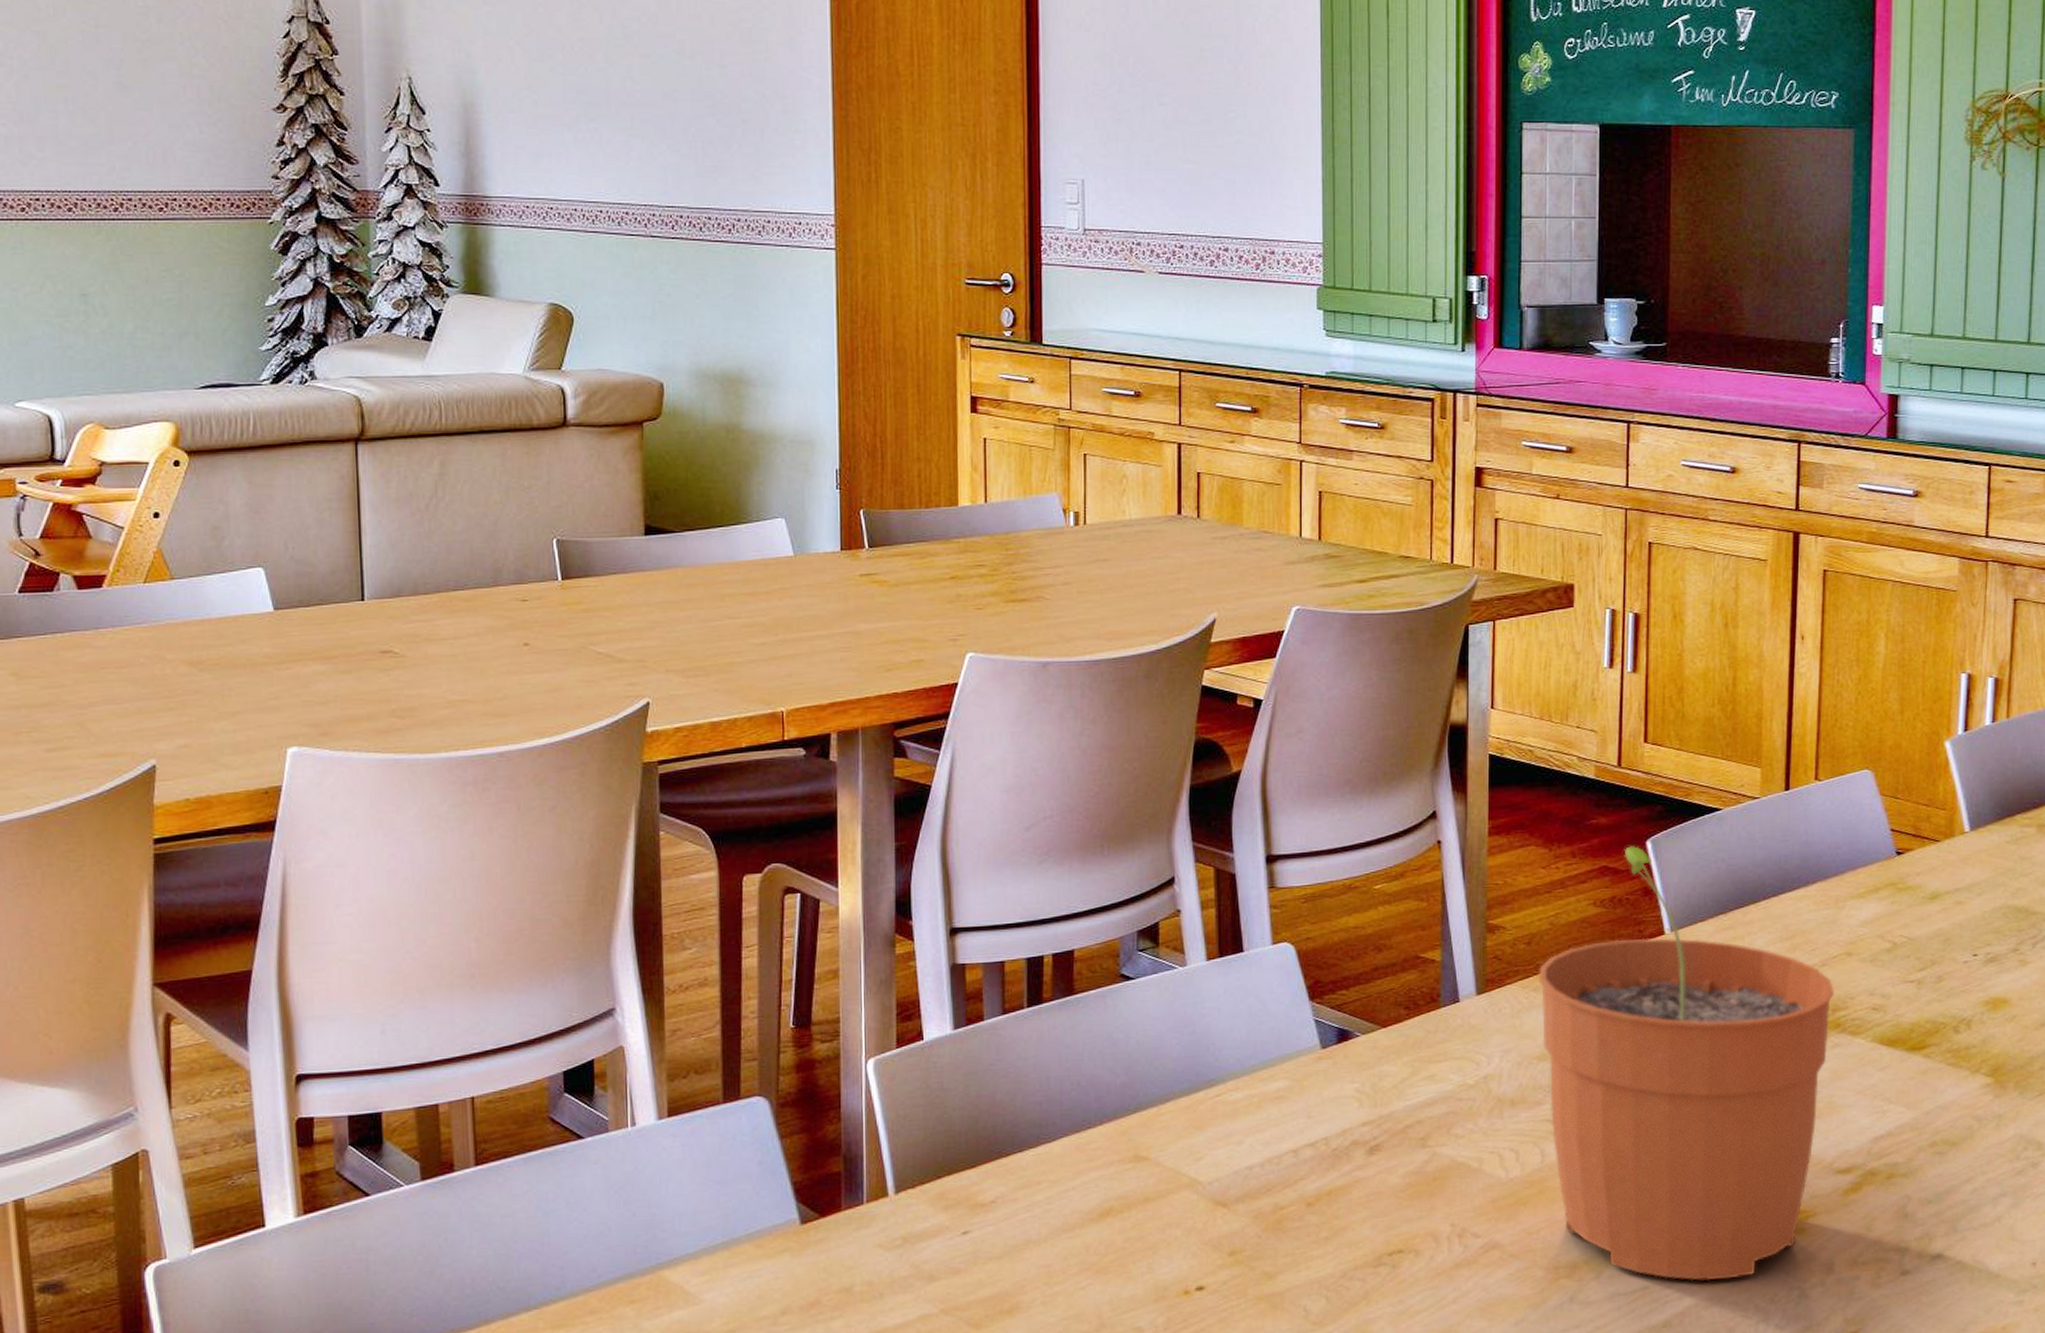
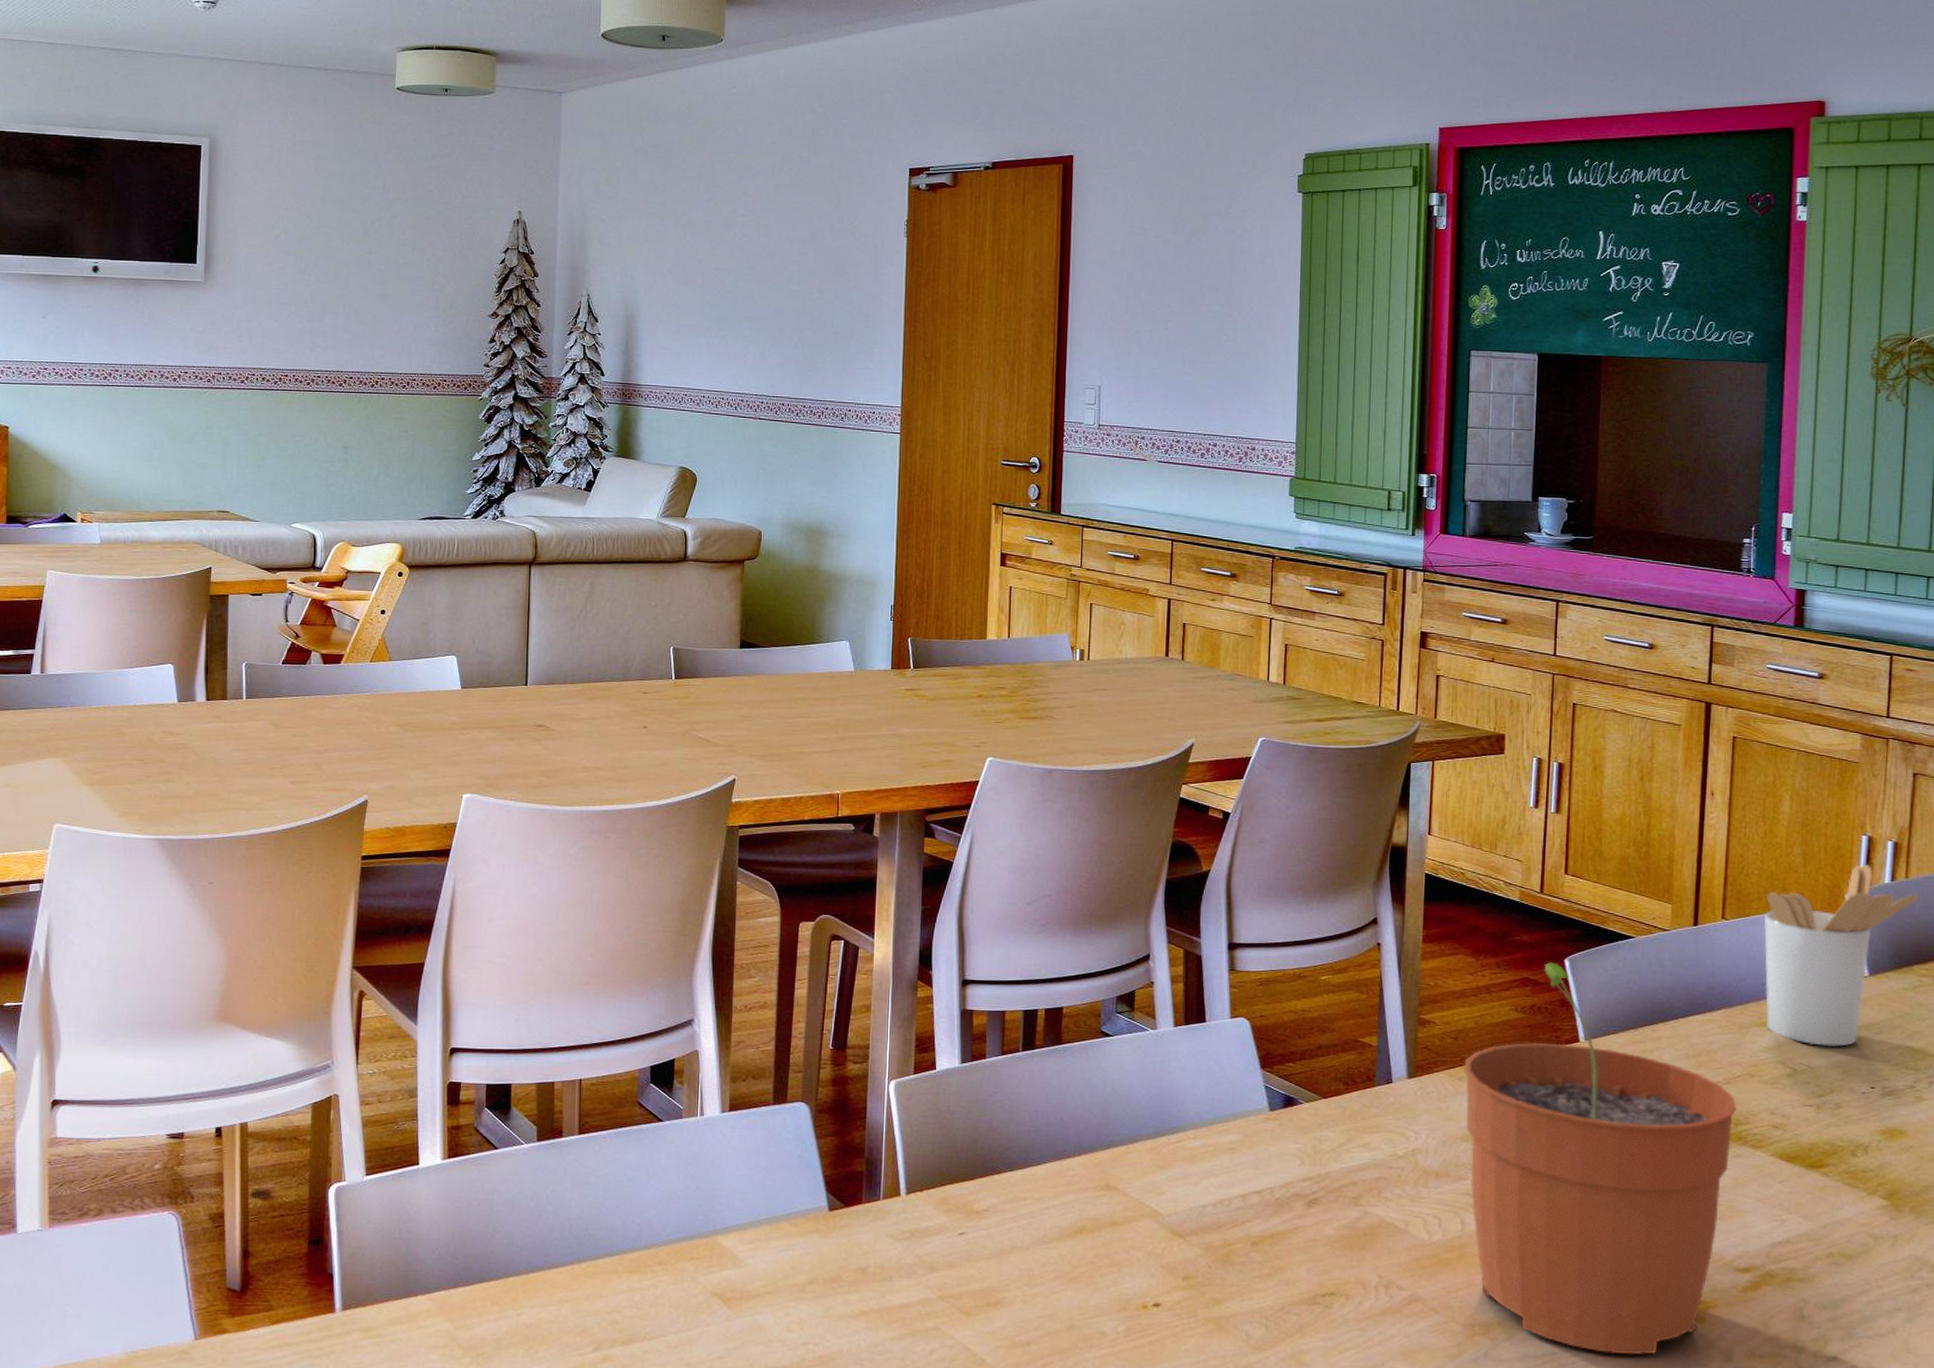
utensil holder: none [1859,706,2022,914] -> present [1763,864,1920,1047]

